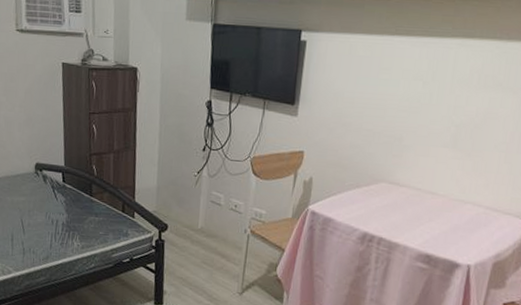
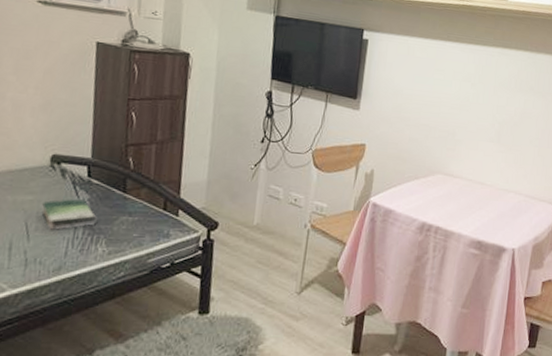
book: none [31,200,71,226] -> present [41,199,97,230]

